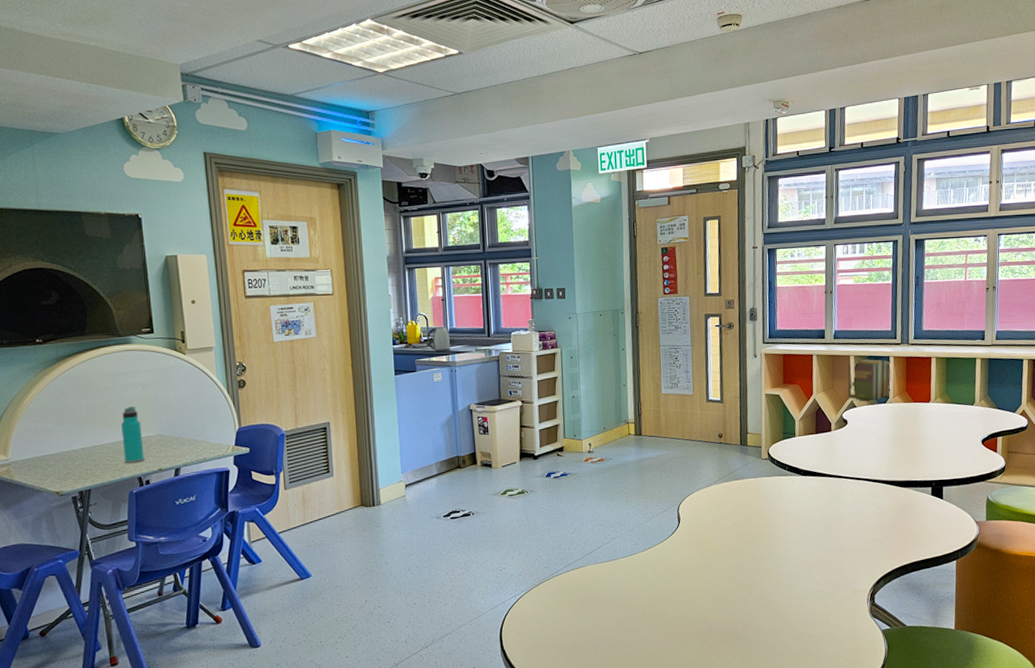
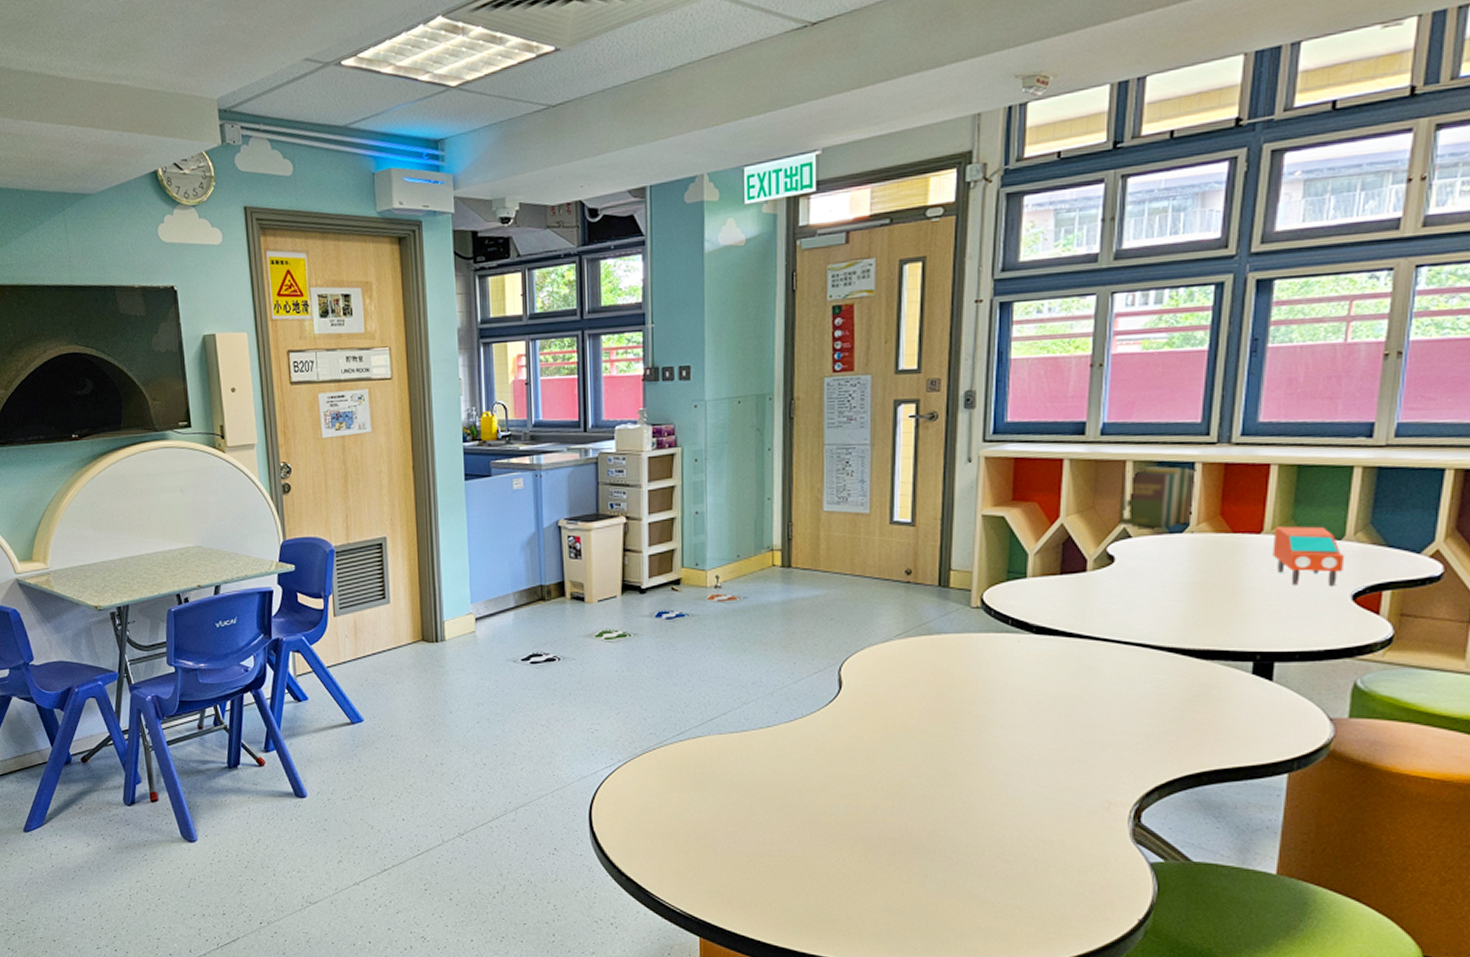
water bottle: present [121,406,145,464] -> none [159,513,183,578]
kettle: present [426,326,451,353] -> none [505,418,536,452]
toy truck: none [936,397,976,436] -> present [1272,525,1346,586]

